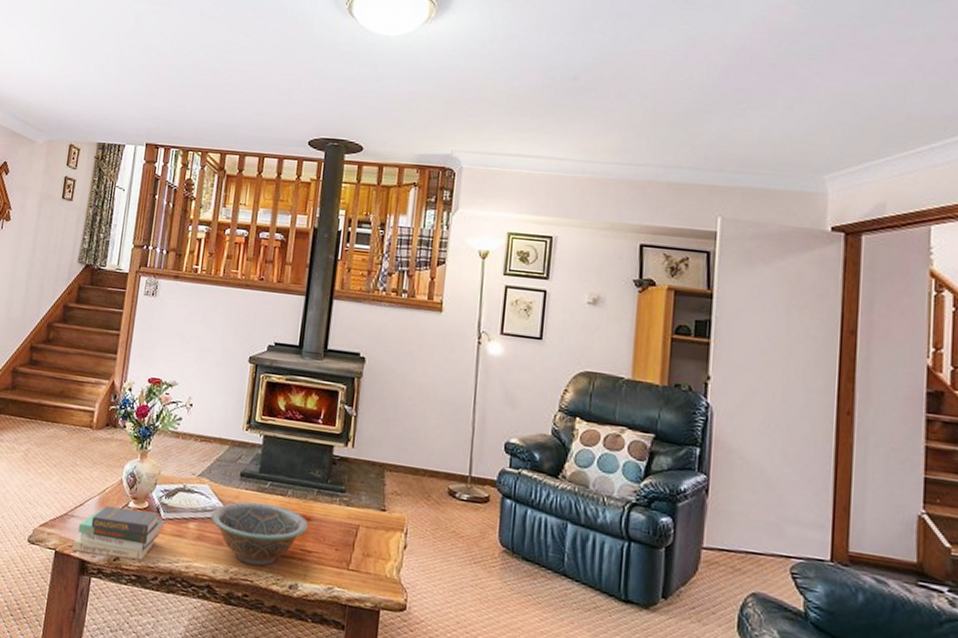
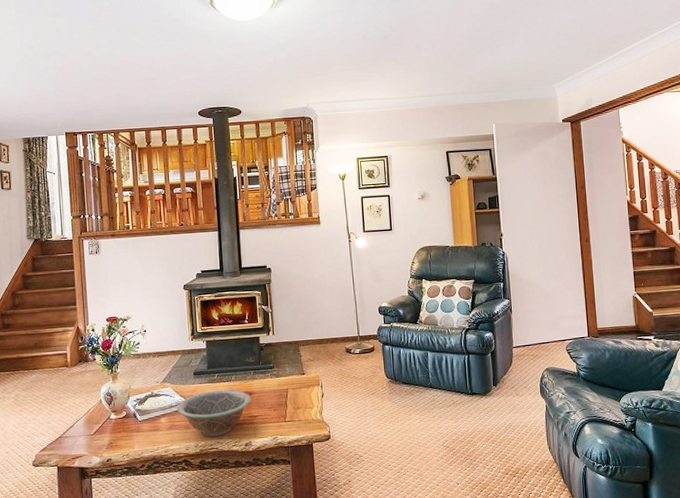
books: present [72,506,165,560] -> none [71,418,142,463]

